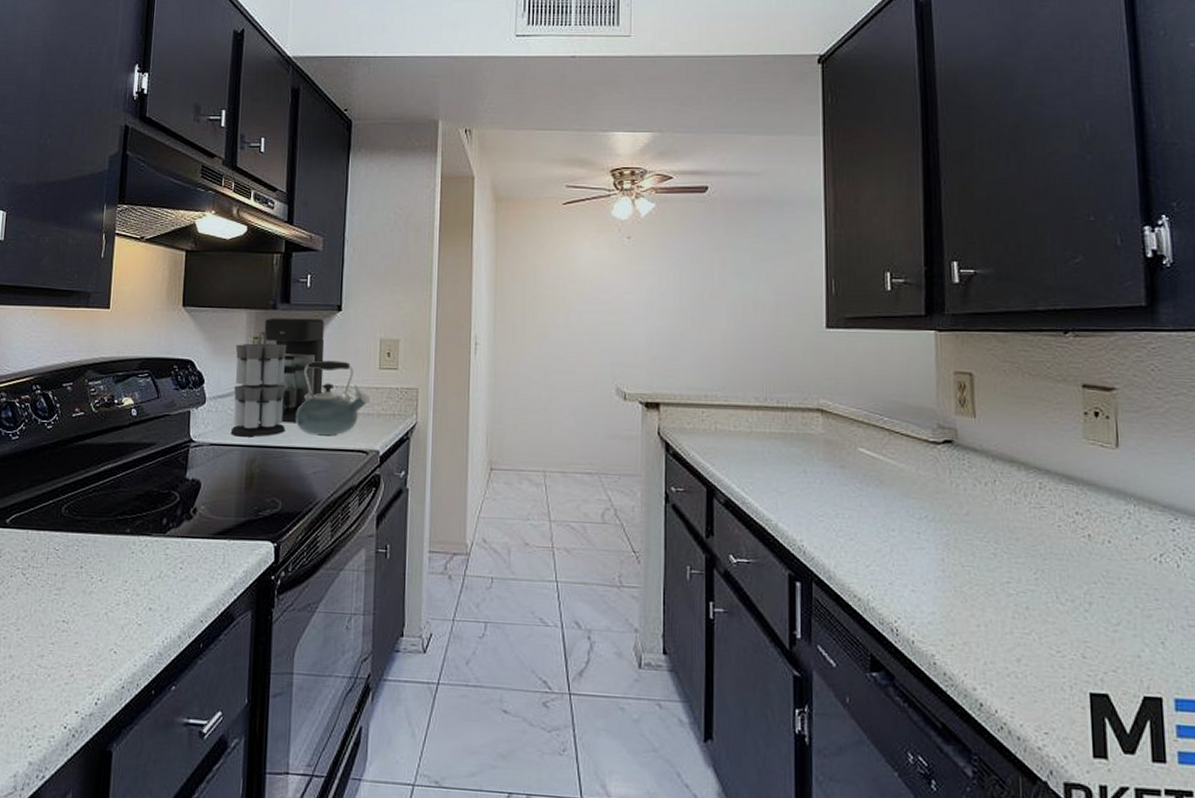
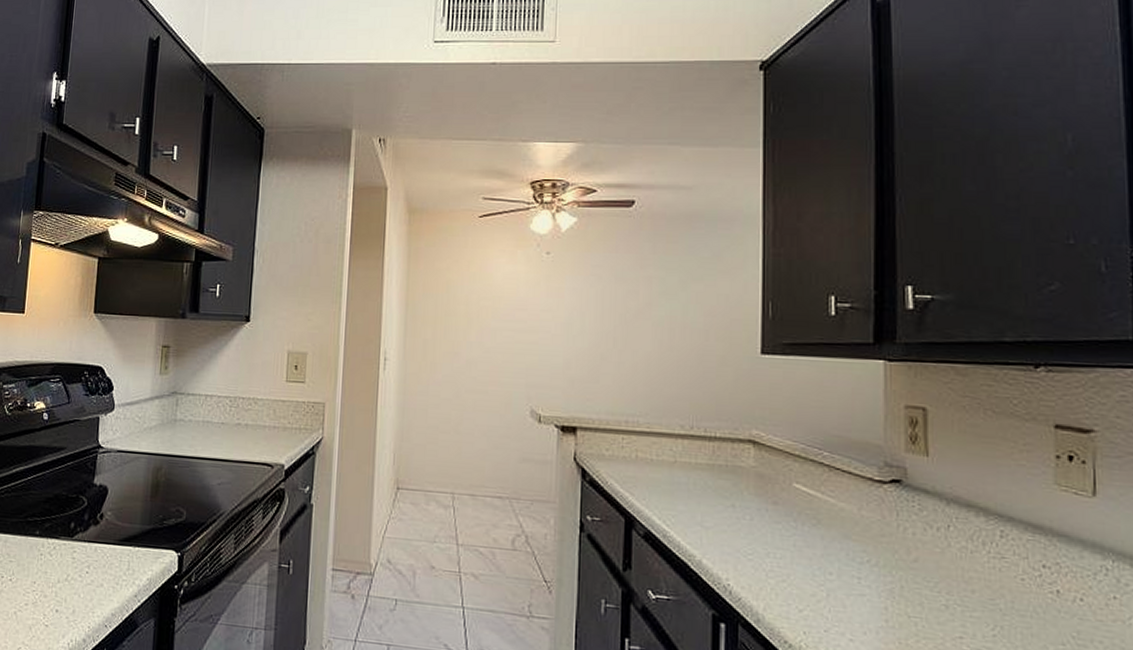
spice rack: present [230,331,287,438] -> none [137,340,195,446]
coffee maker: present [264,317,325,424] -> none [173,326,233,434]
kettle: present [295,360,370,436] -> none [201,371,276,448]

